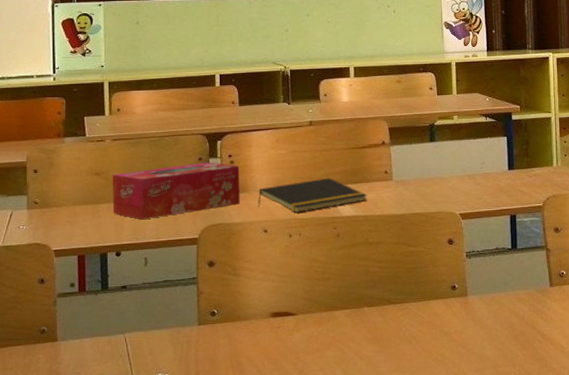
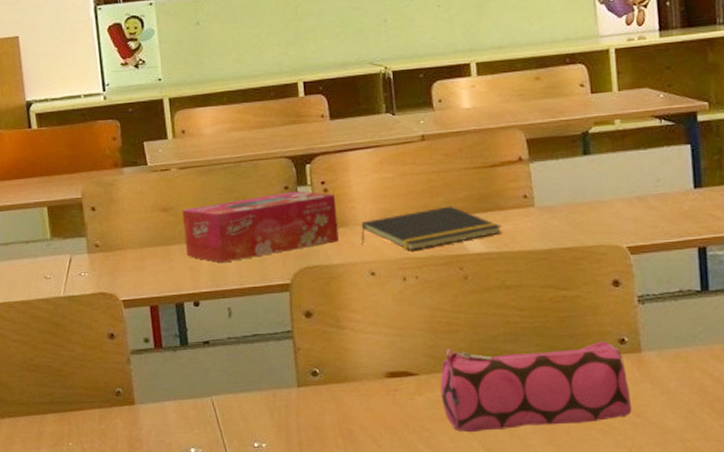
pencil case: none [314,287,459,363] -> present [440,341,632,433]

